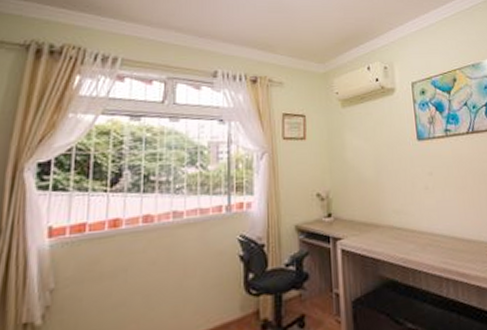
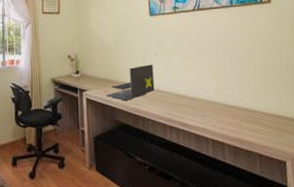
laptop: none [364,200,427,251] -> present [104,64,155,102]

